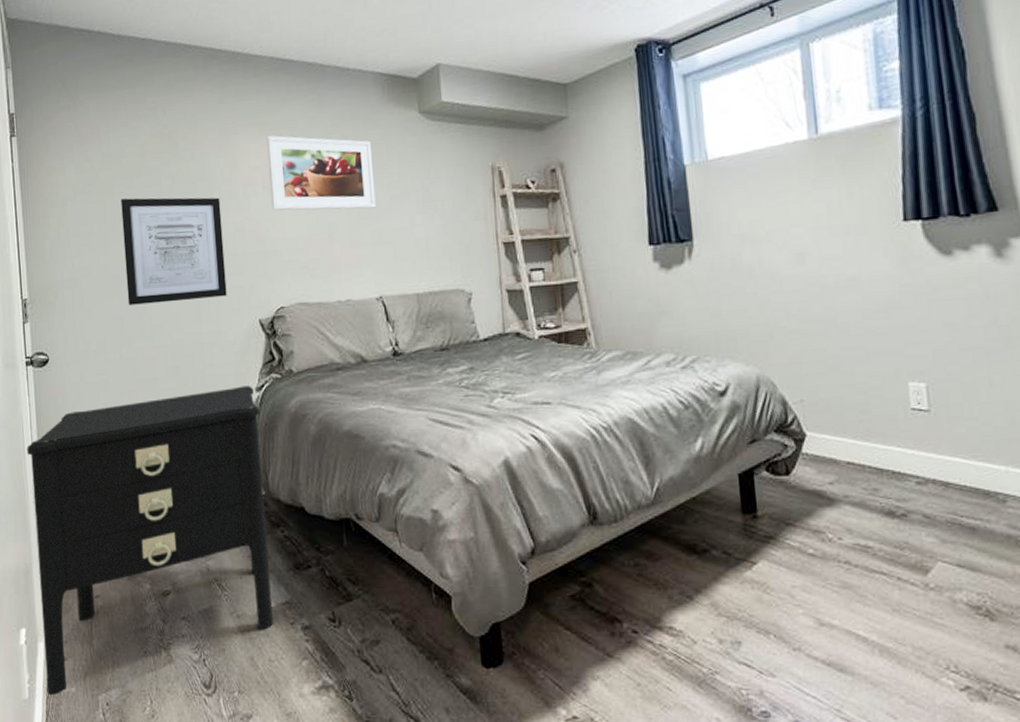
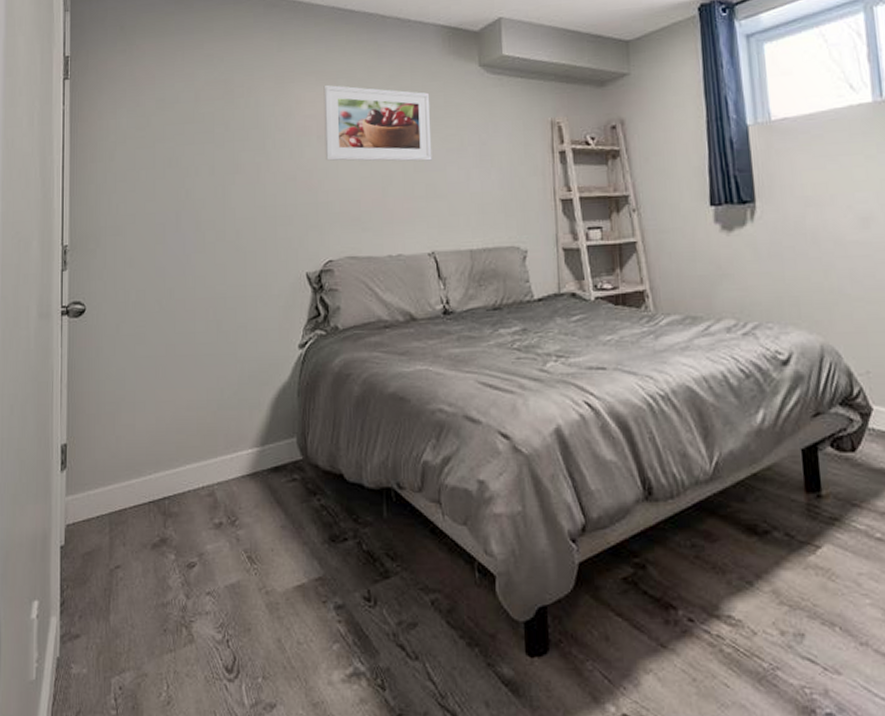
nightstand: present [27,385,273,696] -> none [55,342,304,677]
wall art: present [121,197,227,305] -> none [171,144,275,255]

